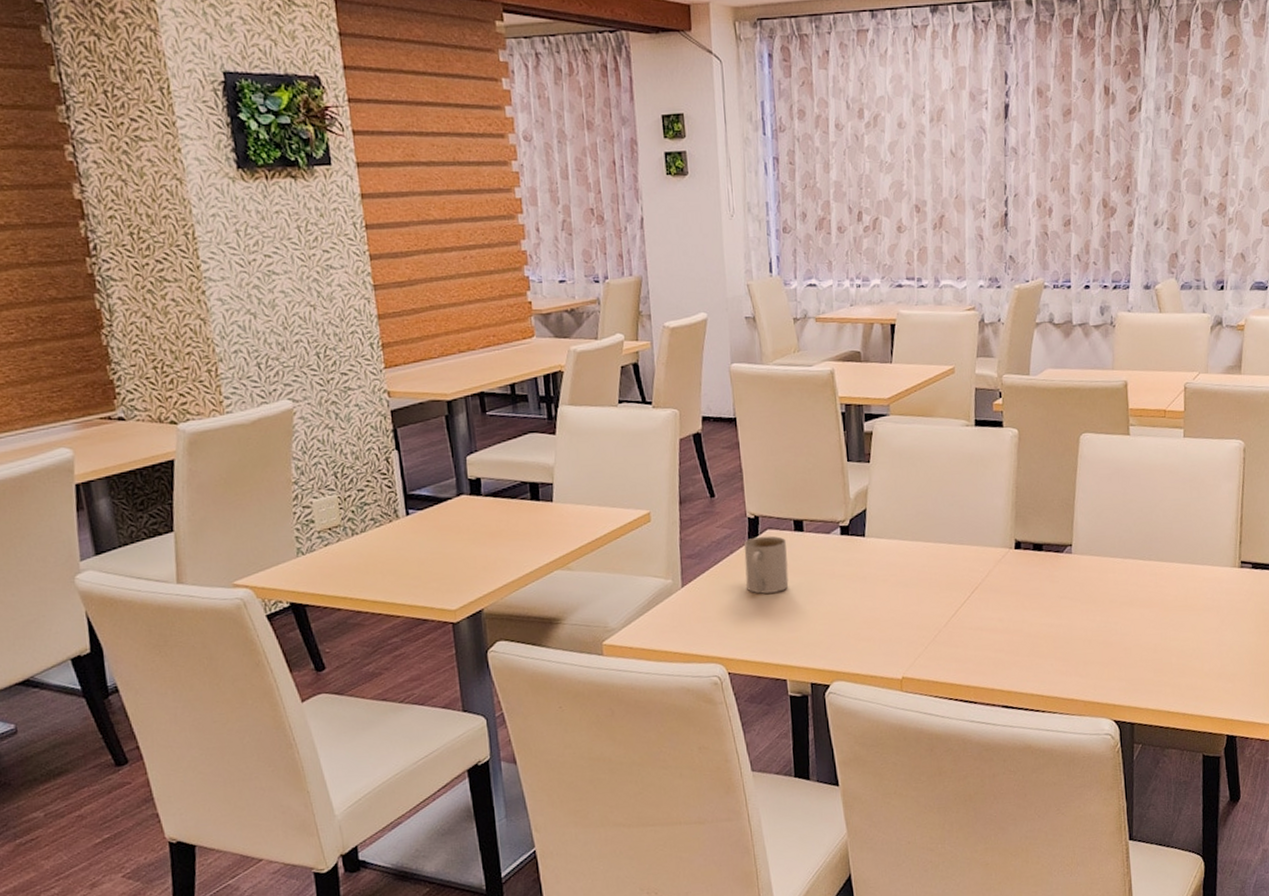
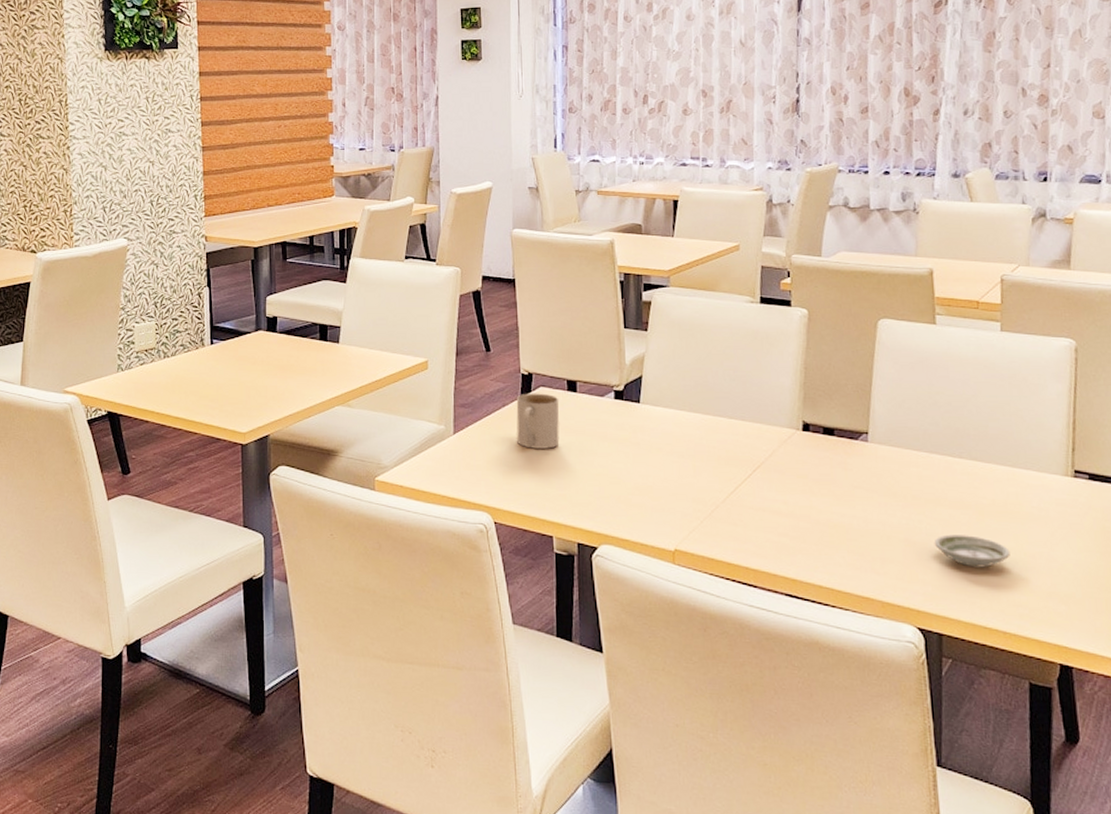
saucer: none [1127,630,1189,660] -> present [934,534,1010,568]

